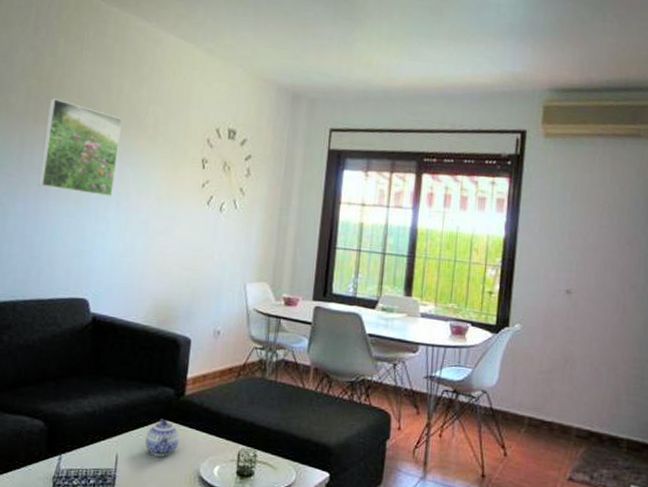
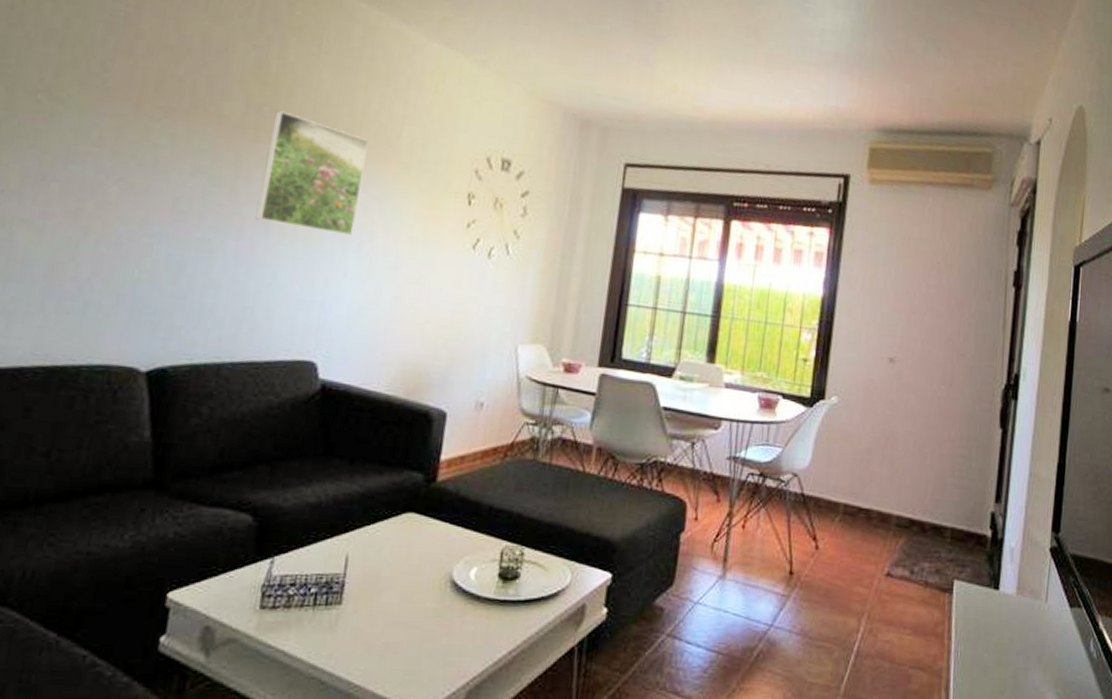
teapot: present [145,418,180,457] -> none [384,510,429,557]

